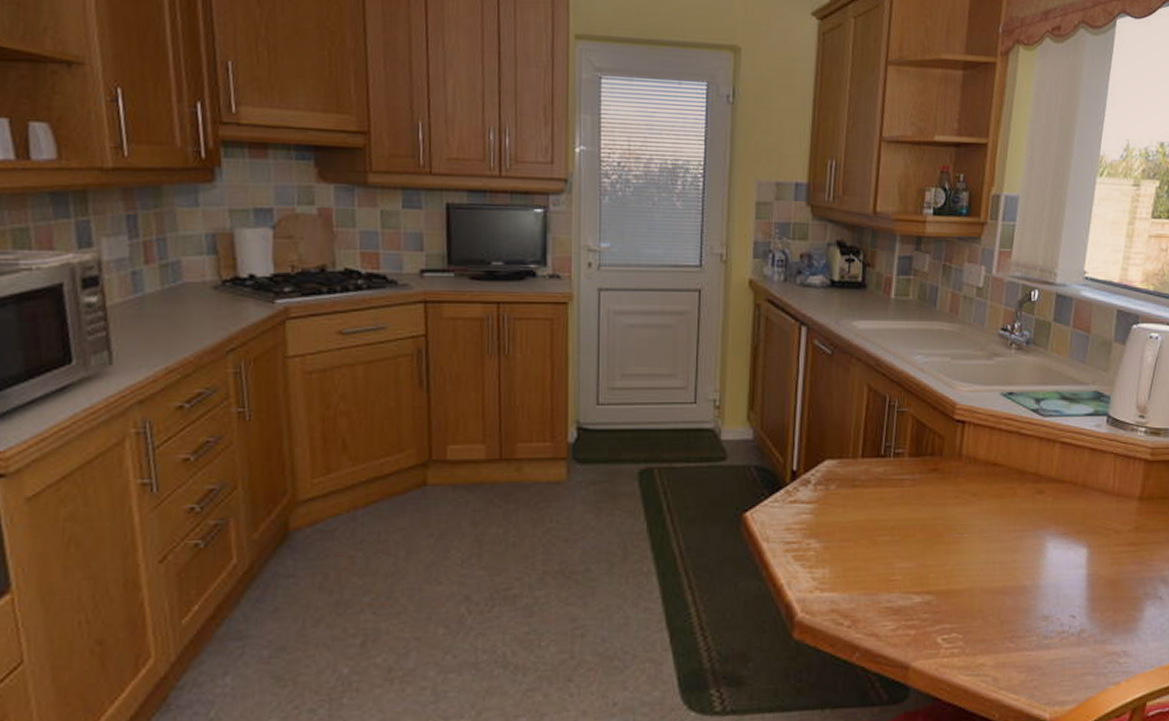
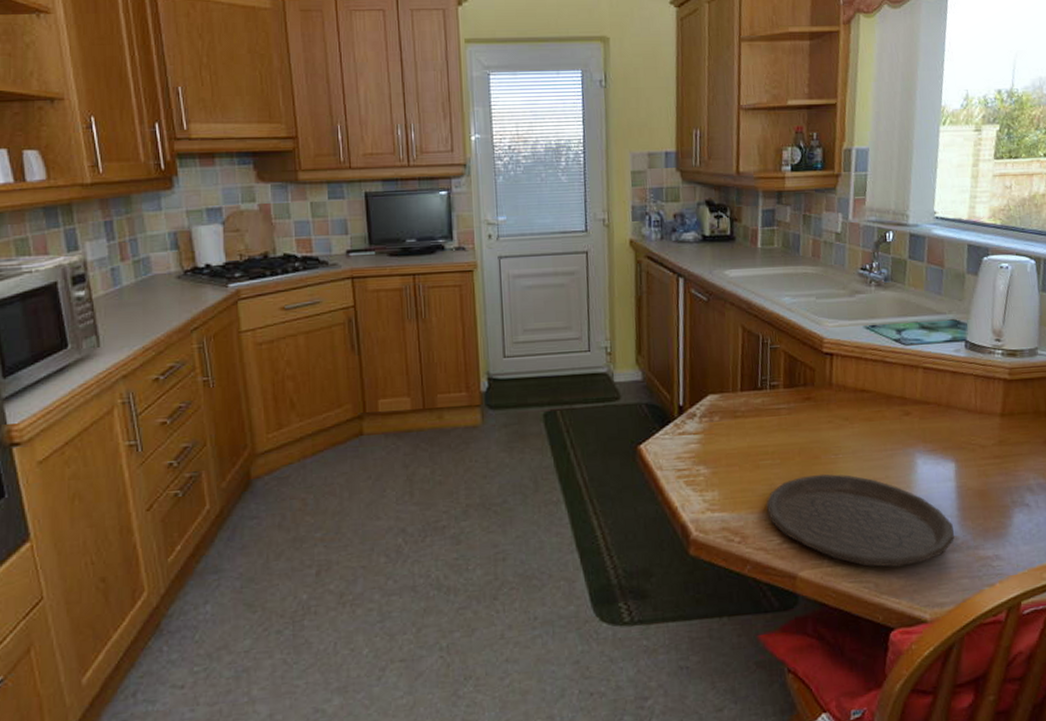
plate: none [881,554,1081,660] -> present [766,473,954,567]

